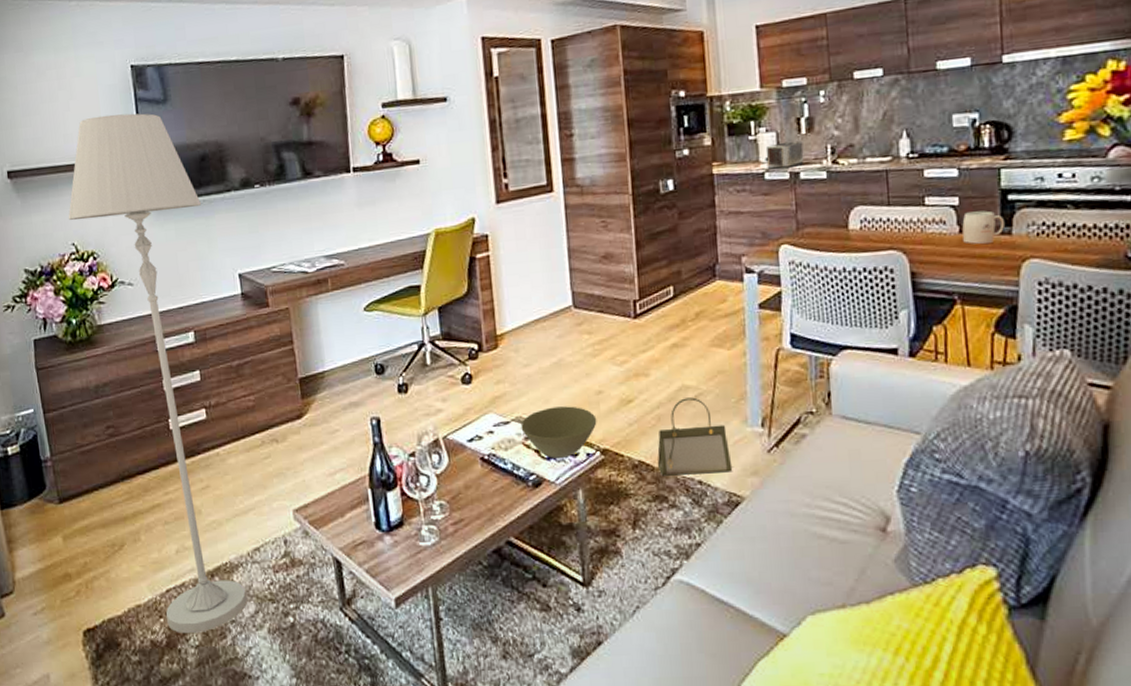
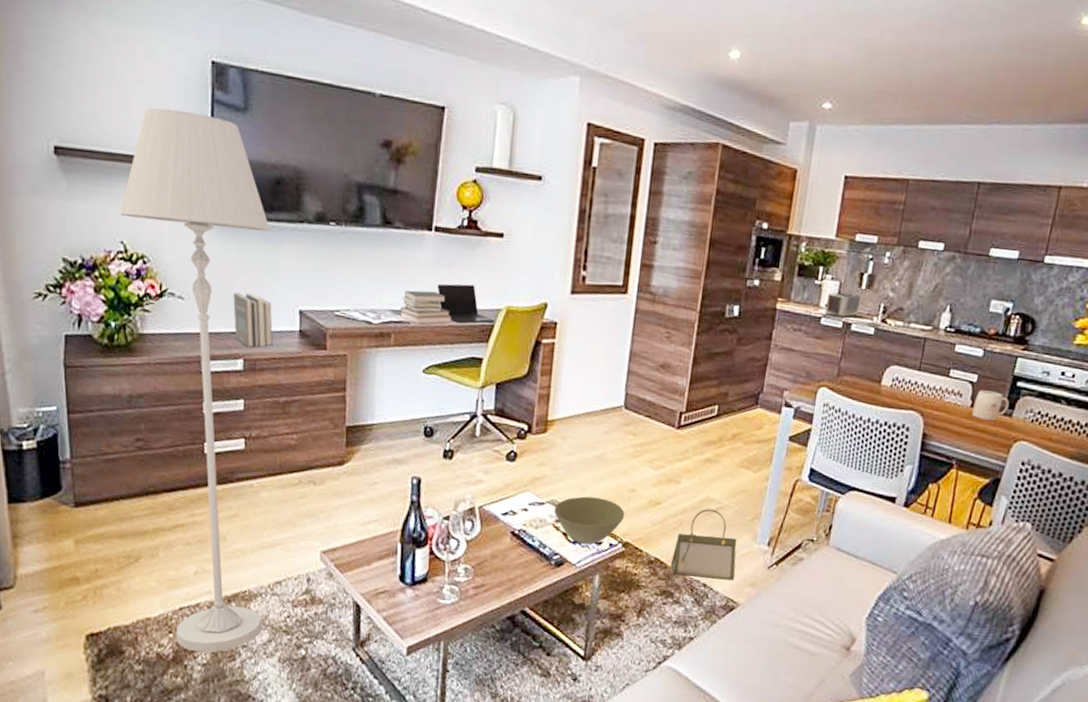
books: none [176,267,218,320] -> present [233,293,273,348]
books: none [332,229,384,265] -> present [400,290,452,325]
laptop: none [364,215,426,256] -> present [437,283,495,324]

